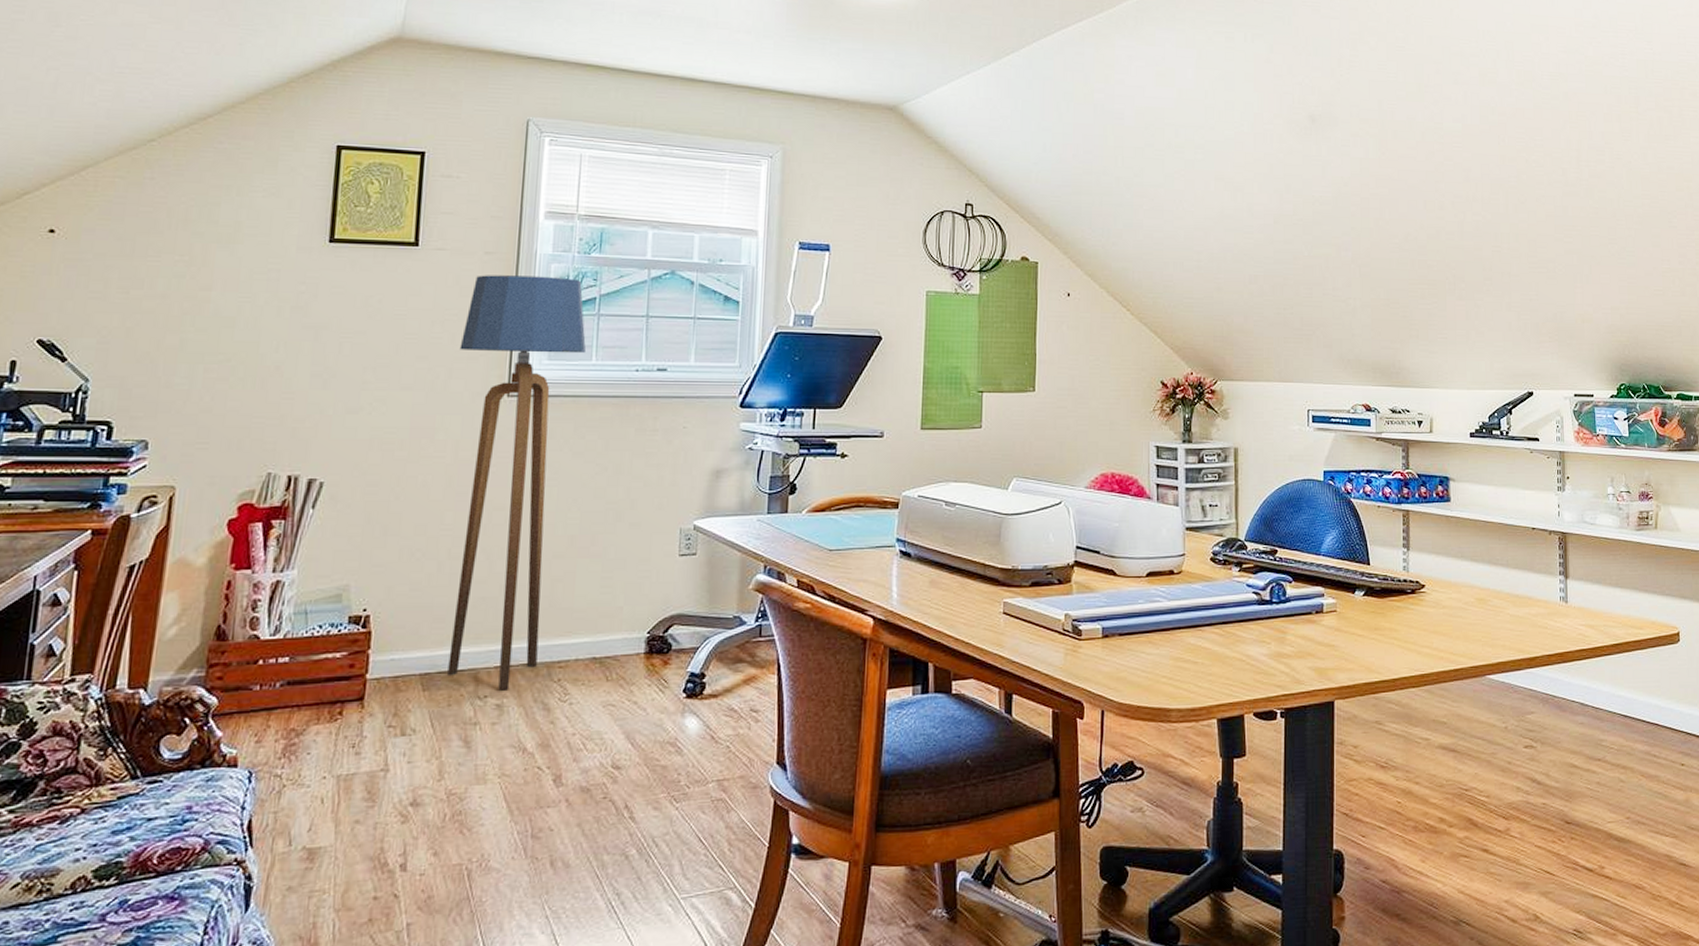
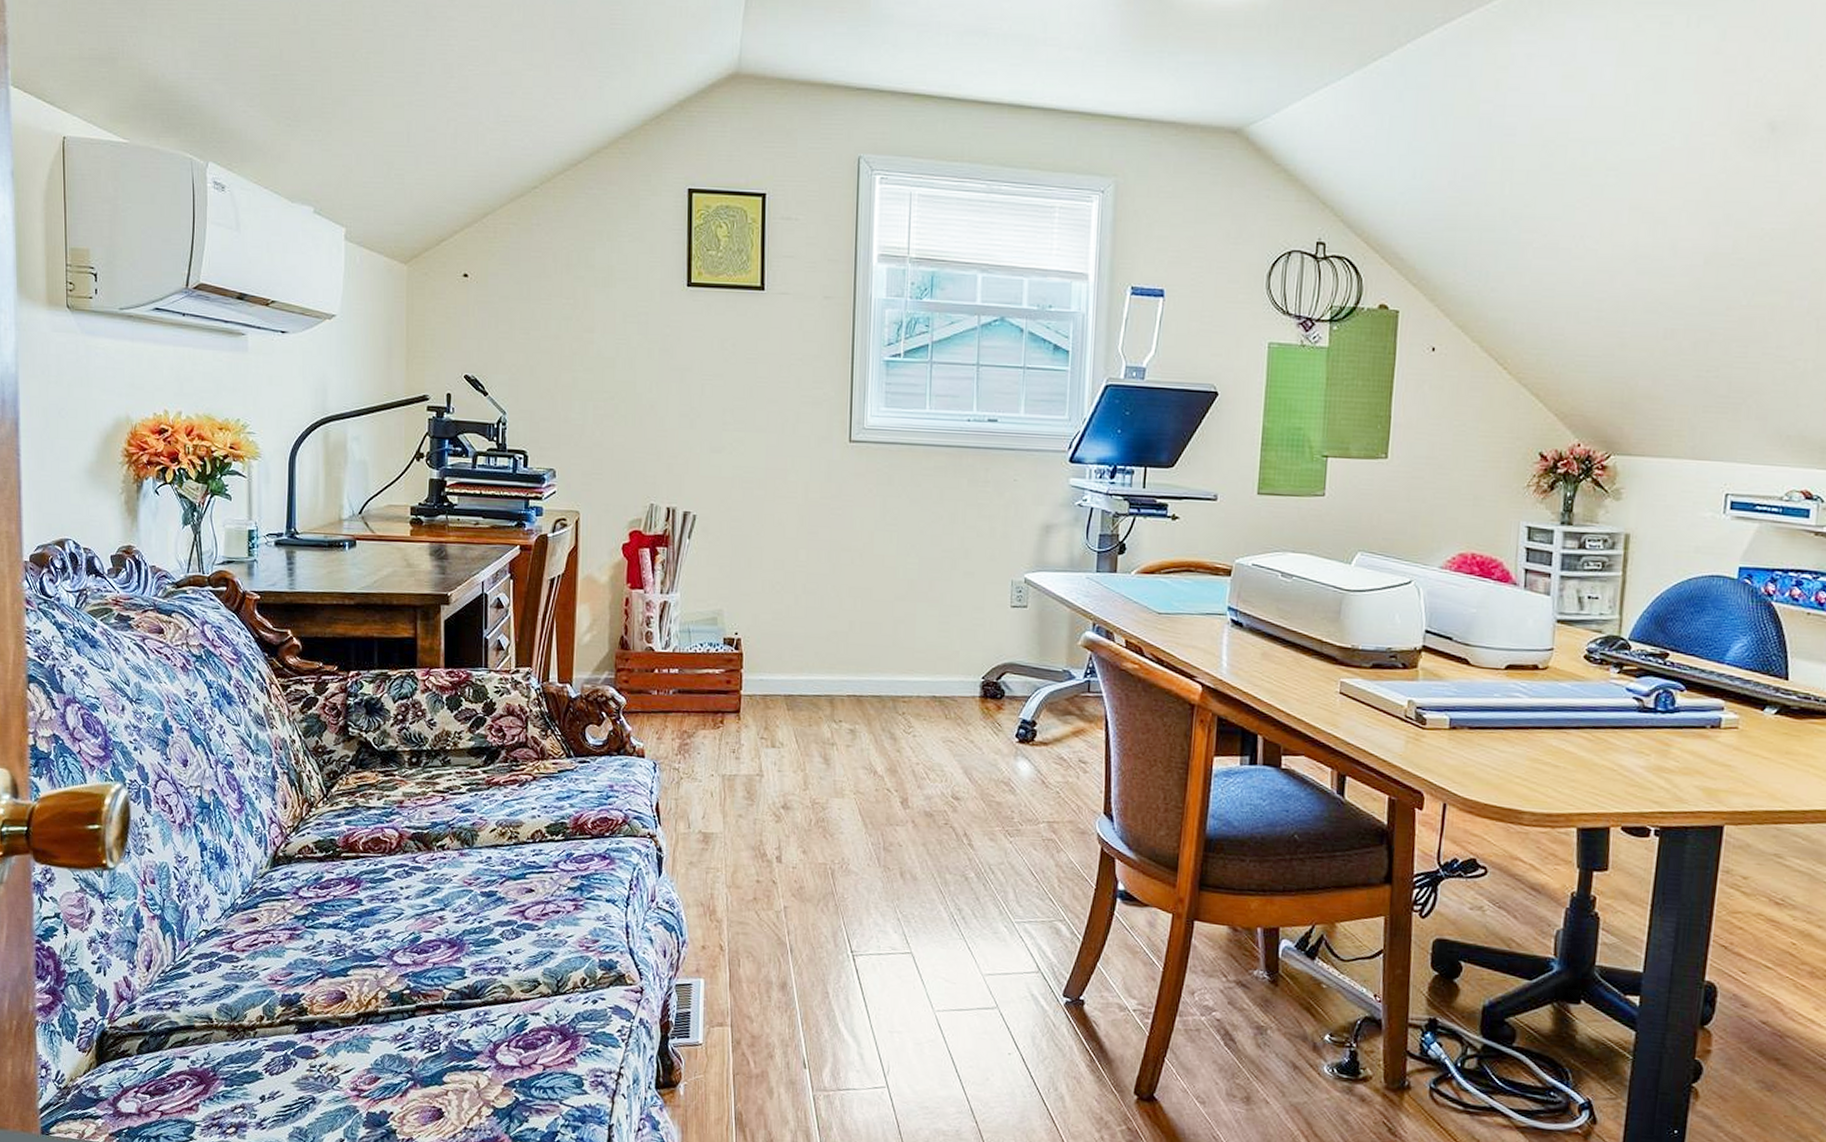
floor lamp: present [448,275,586,691] -> none [805,320,920,718]

